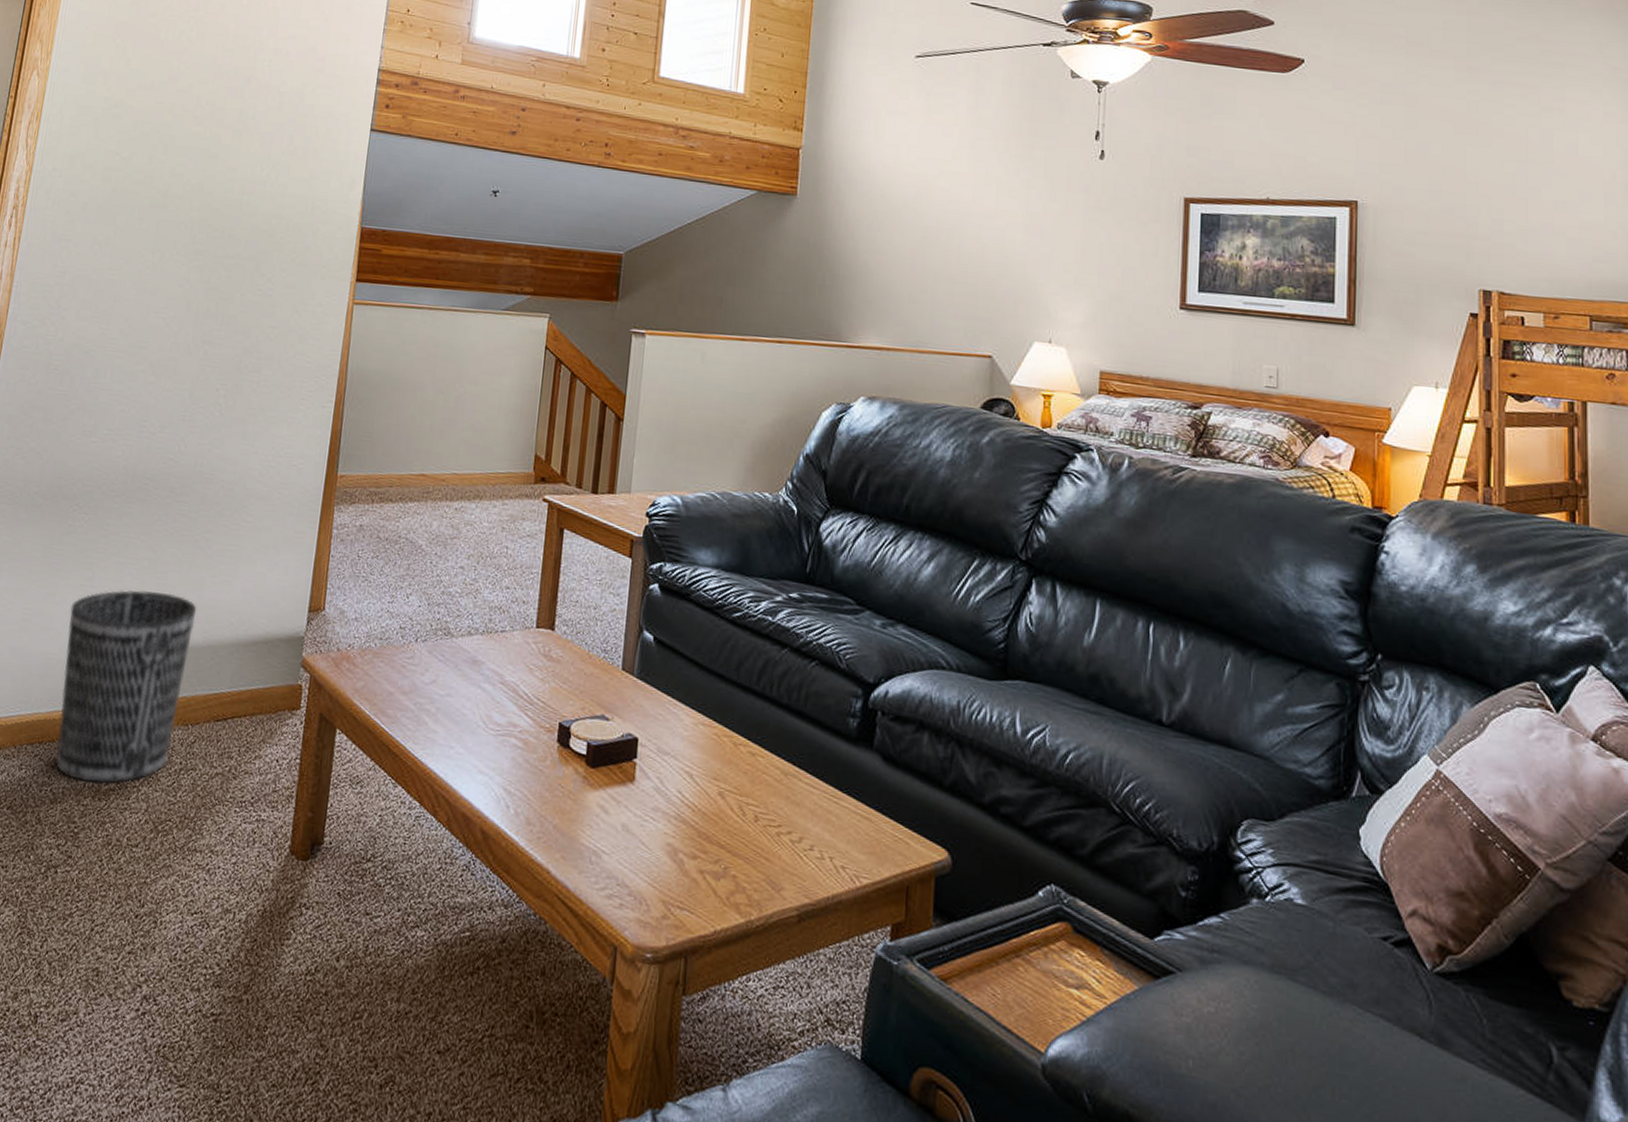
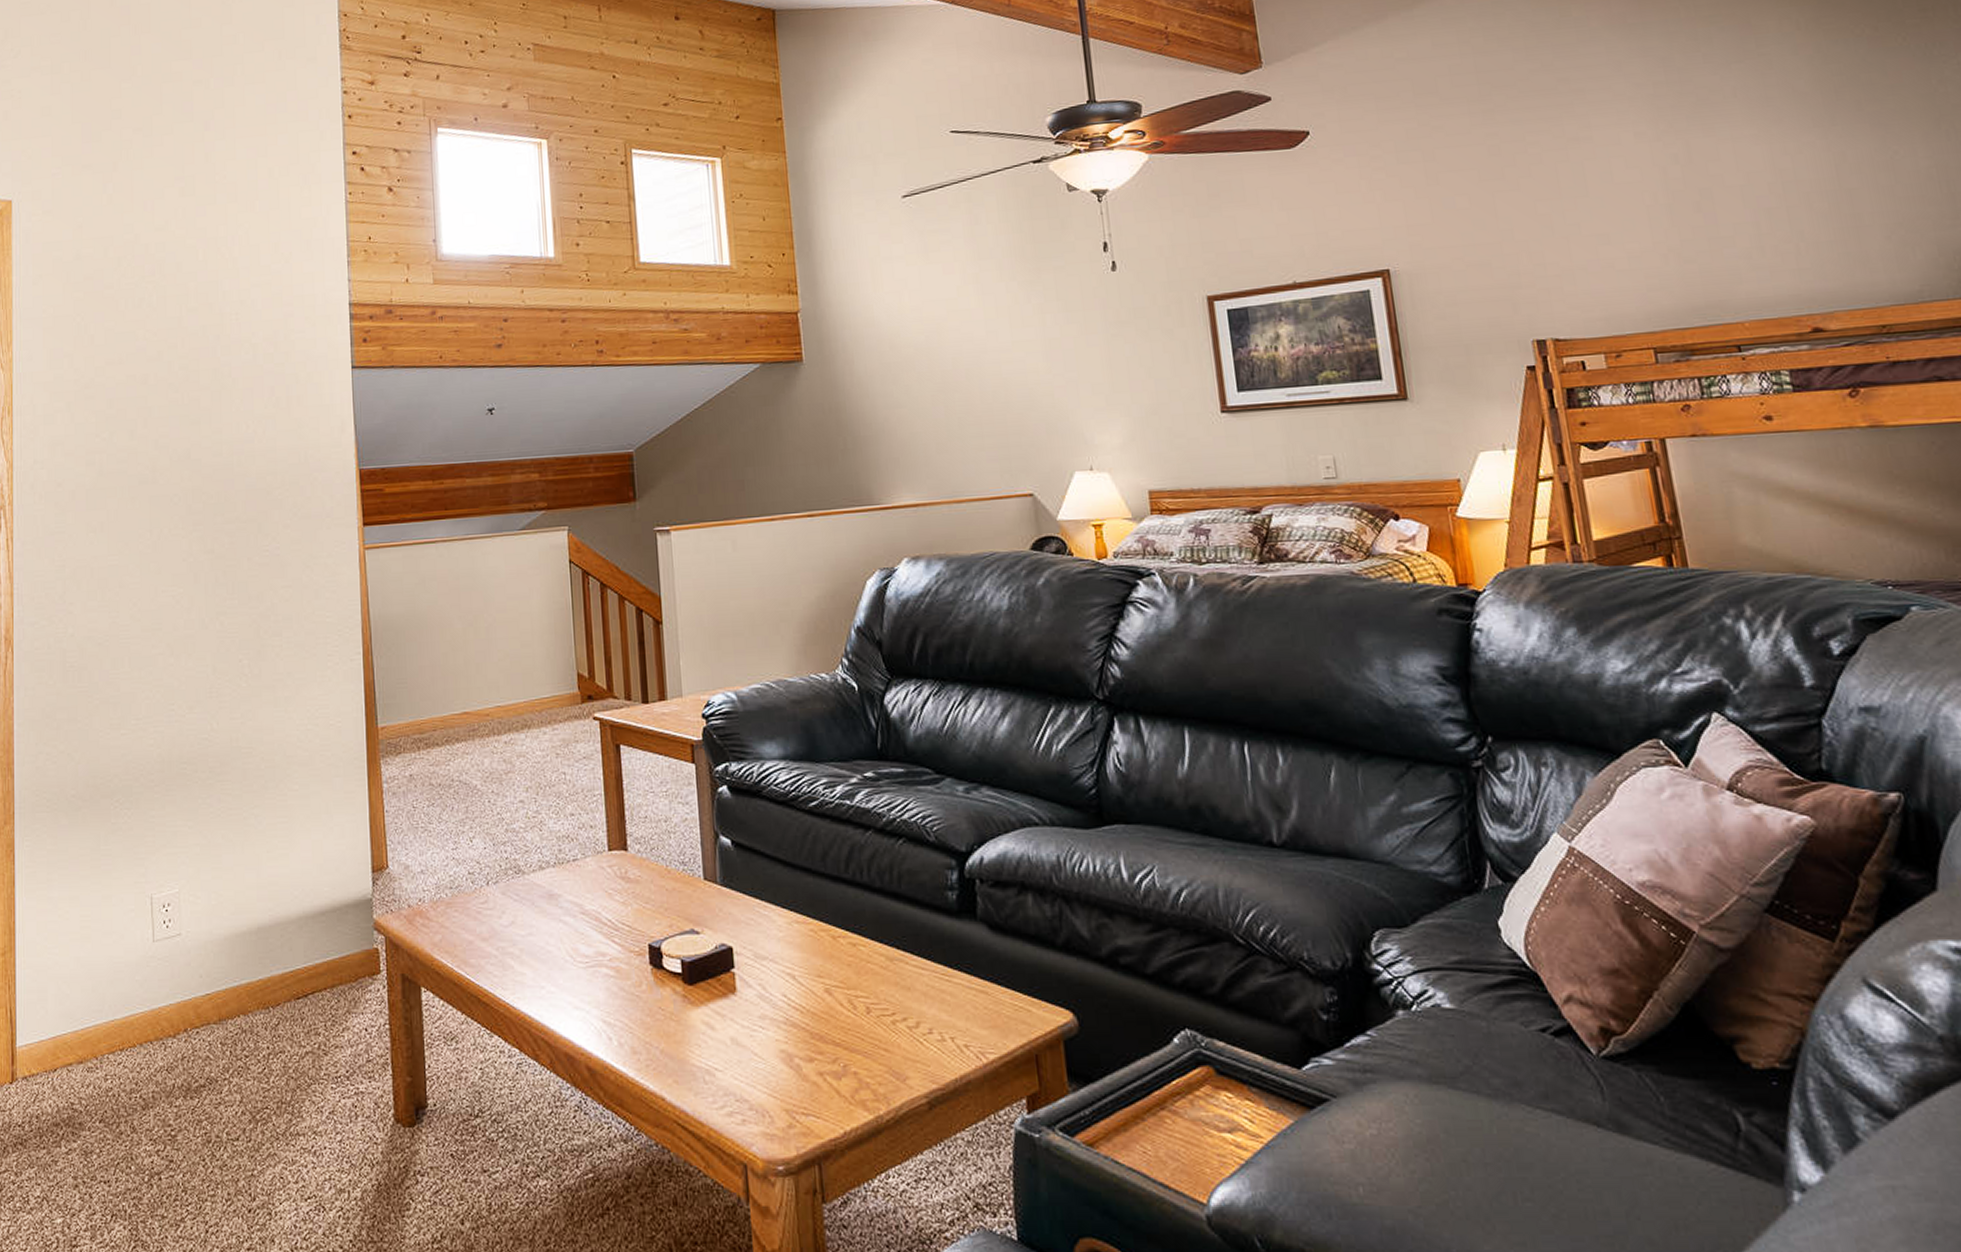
wastebasket: present [55,590,197,784] -> none [129,876,258,1082]

